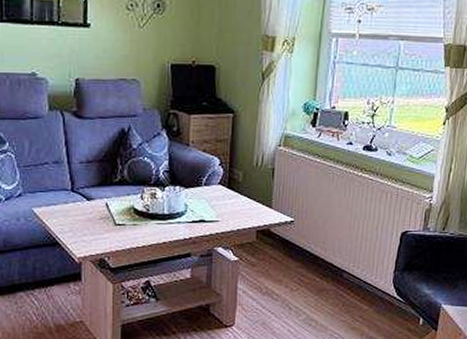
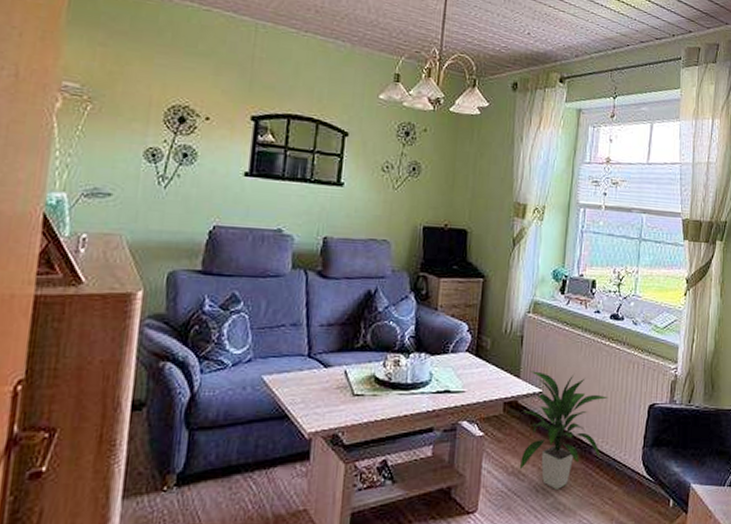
indoor plant: none [272,201,361,308] -> present [519,371,609,489]

